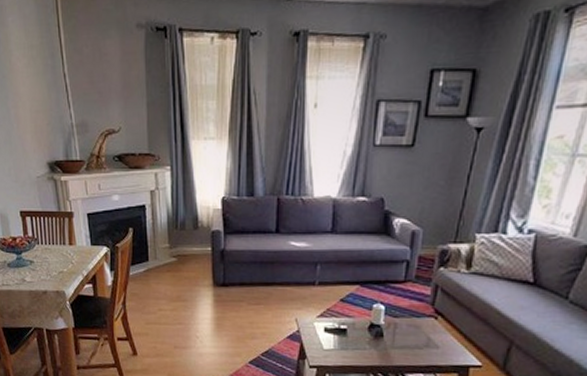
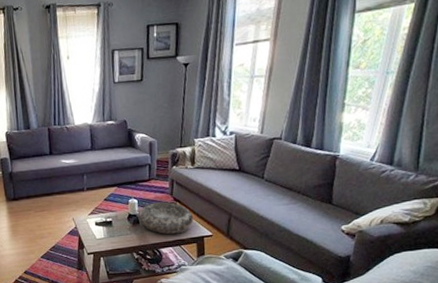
decorative bowl: none [384,312,459,358] -> present [139,201,194,235]

